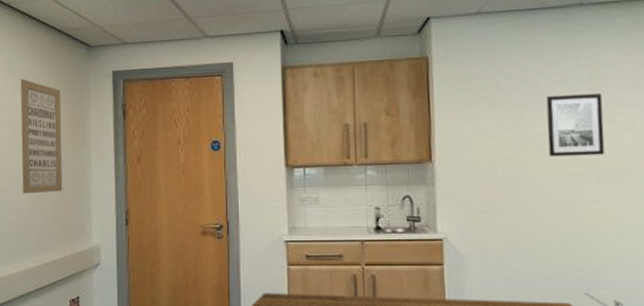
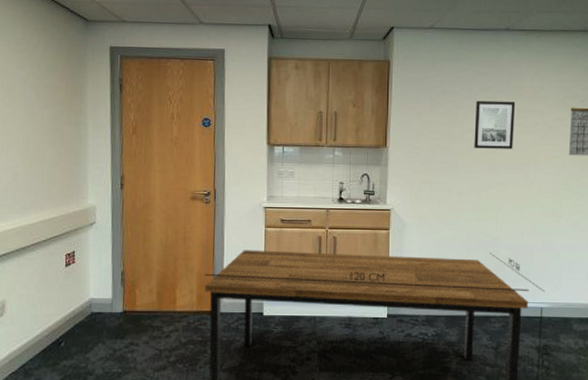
wall art: present [20,79,63,194] -> none [14,45,59,157]

